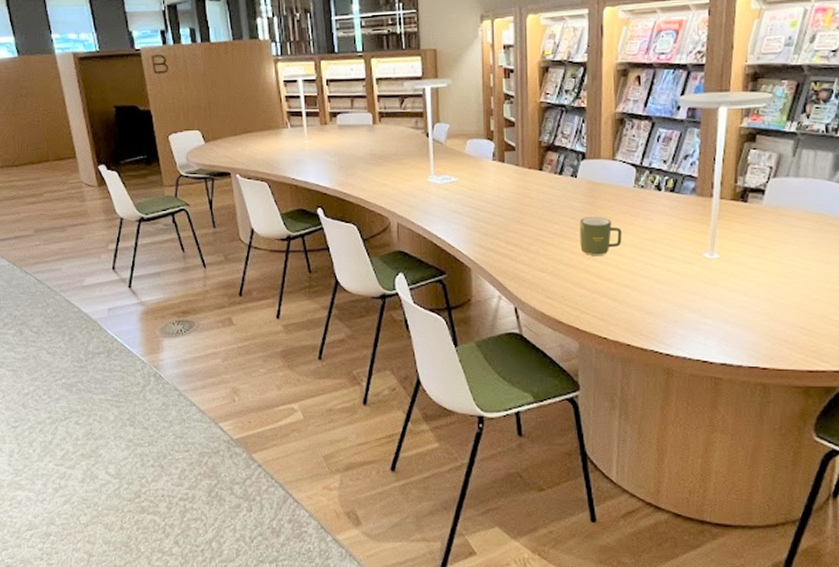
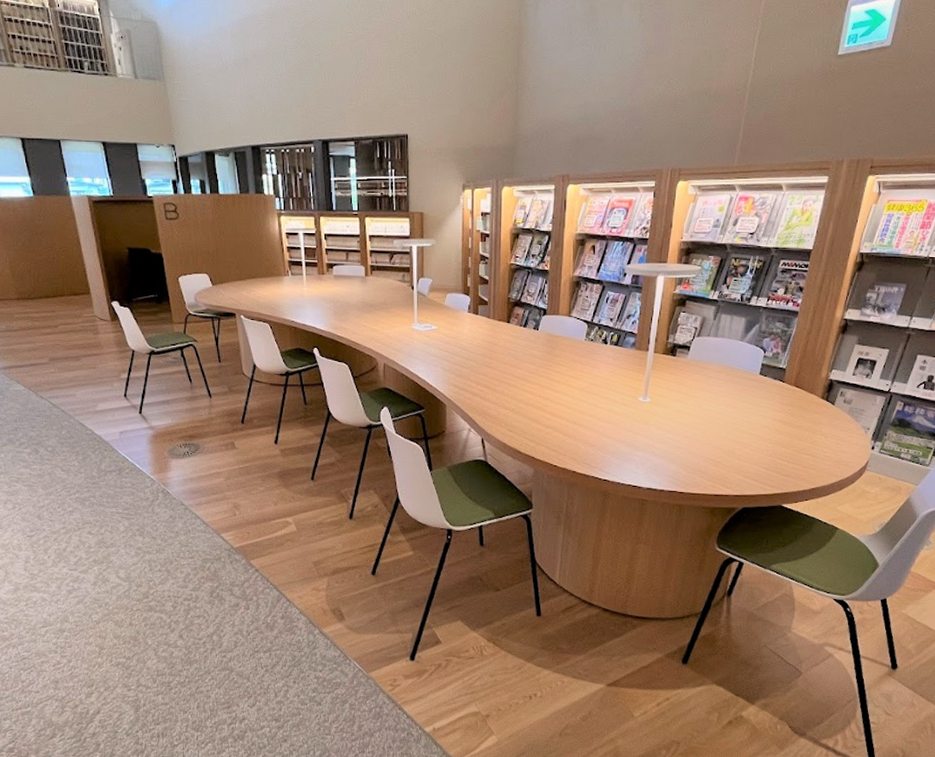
mug: present [579,217,622,255] -> none [538,364,573,397]

